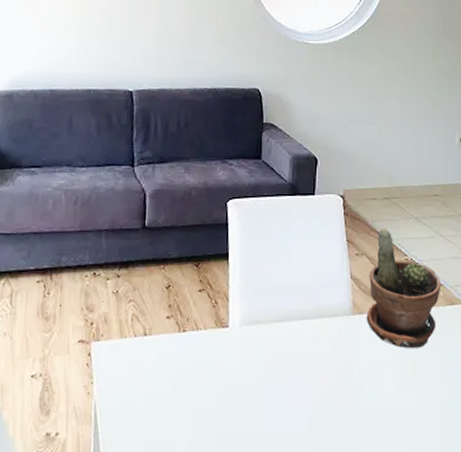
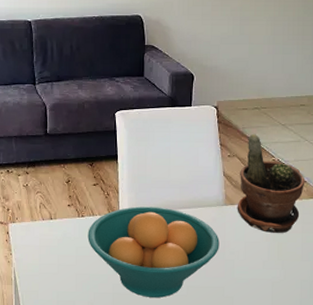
fruit bowl: none [189,317,346,435] -> present [88,206,220,298]

